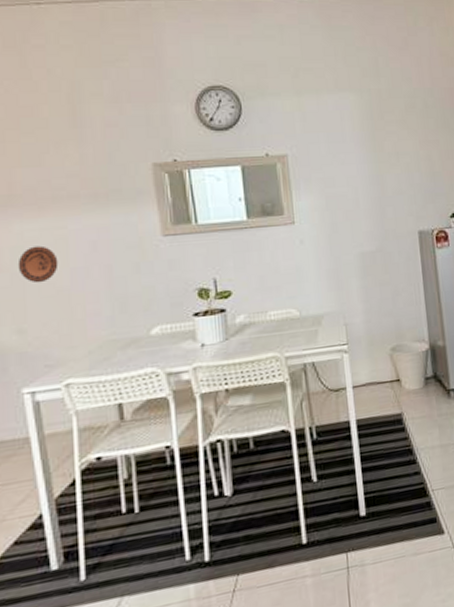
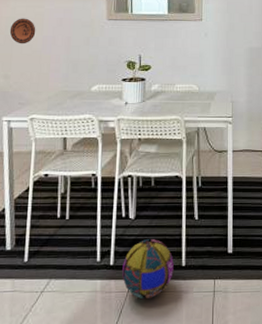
ball: none [222,516,292,597] -> present [122,239,174,299]

